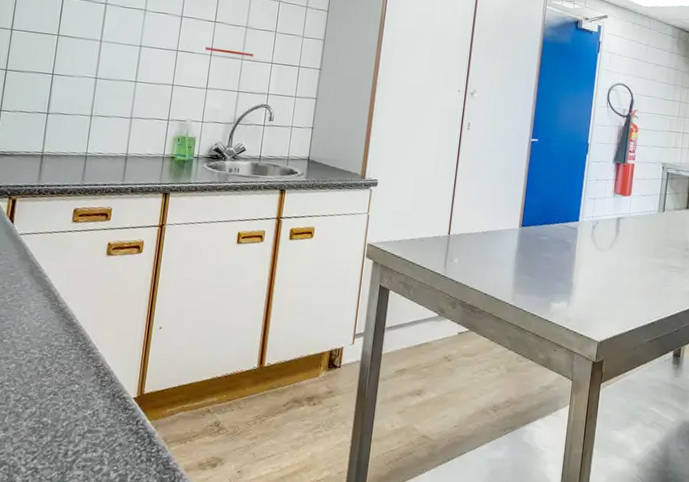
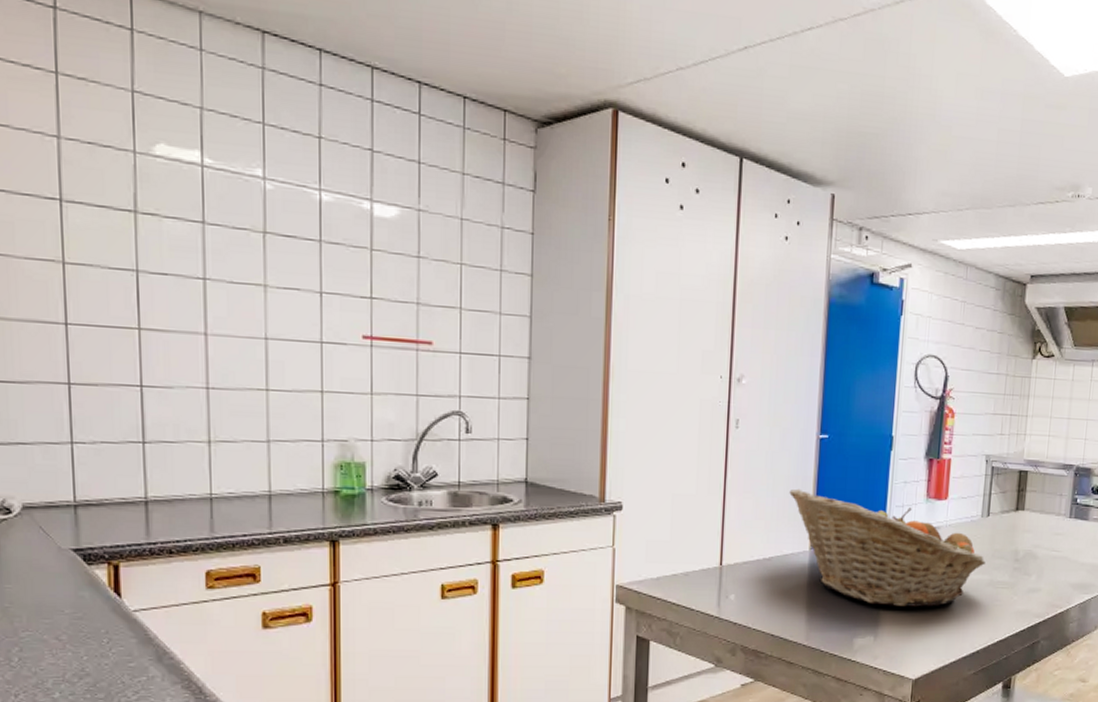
fruit basket: none [505,179,661,282] -> present [789,488,986,608]

